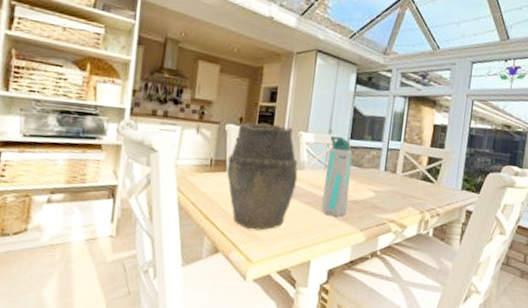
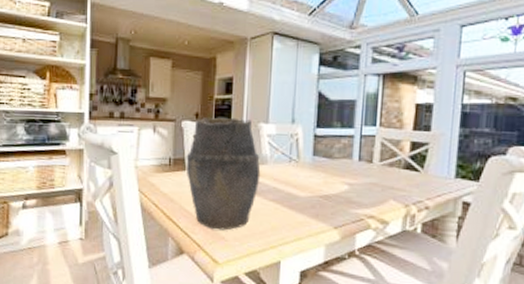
water bottle: present [321,136,353,217] -> none [288,126,320,214]

